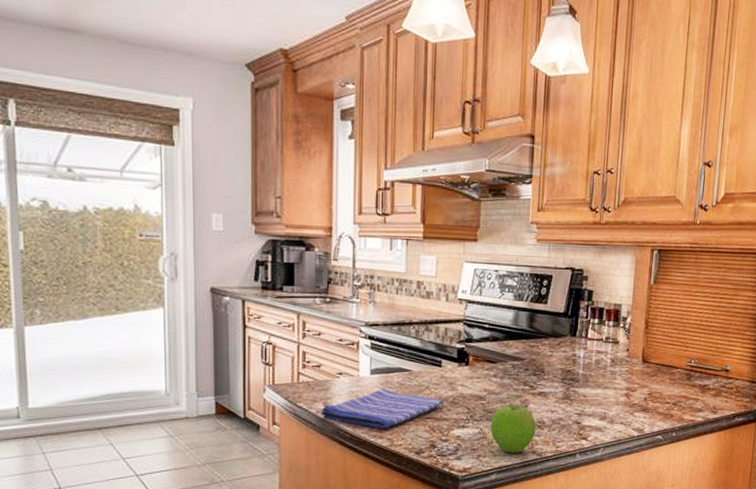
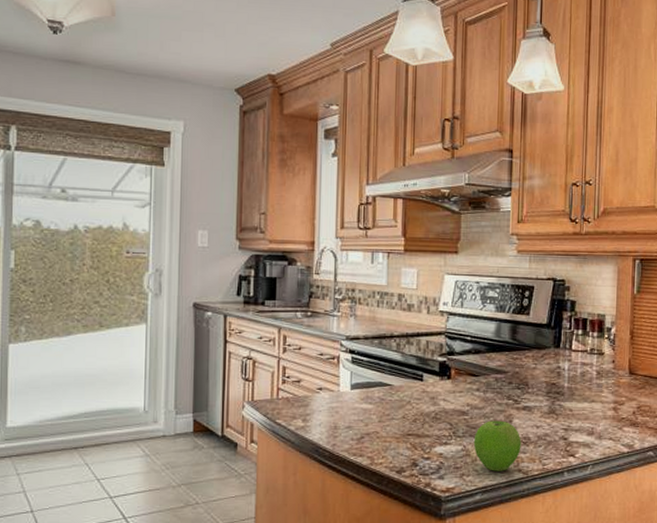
dish towel: present [321,388,443,429] -> none [300,403,425,446]

